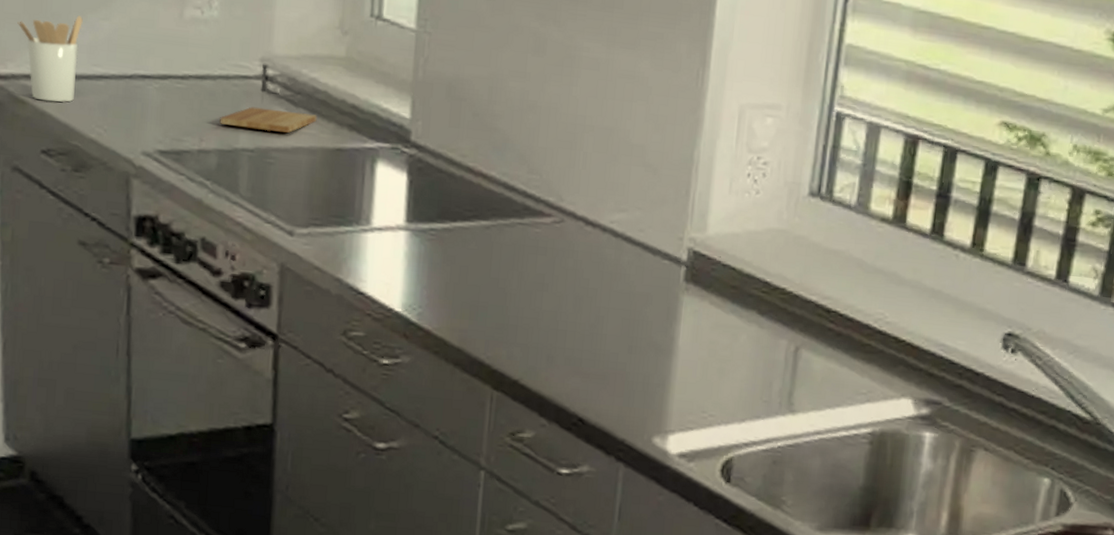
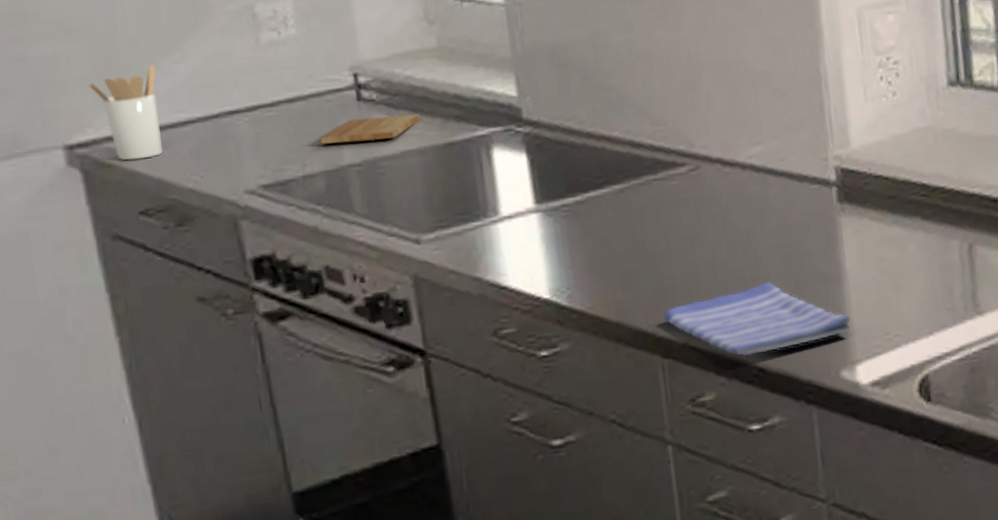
dish towel: none [501,340,673,406] -> present [662,281,851,357]

